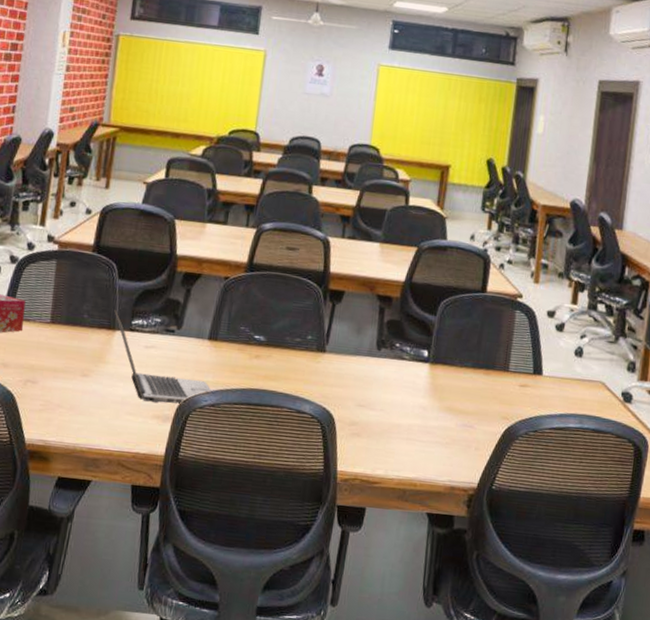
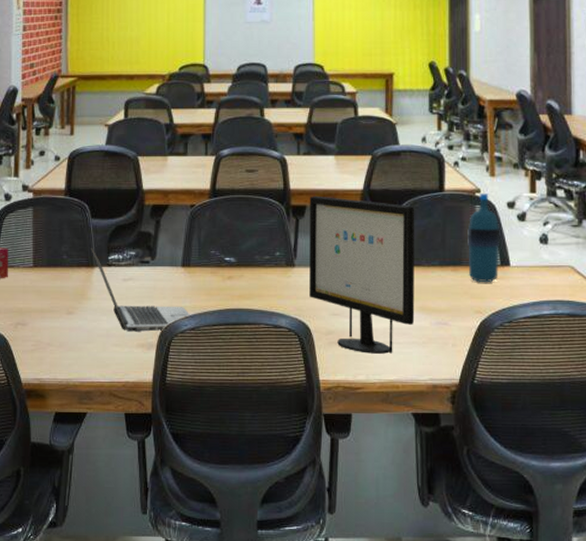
computer monitor: none [337,282,455,451] -> present [309,196,415,354]
water bottle: none [499,299,537,390] -> present [467,194,500,283]

